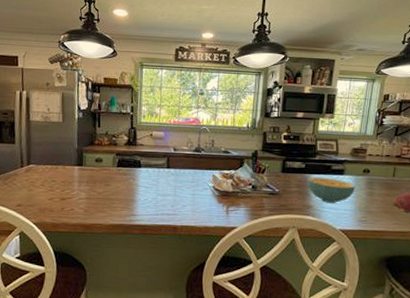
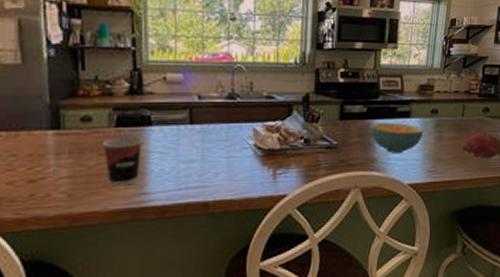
cup: none [107,173,134,208] -> present [102,136,143,187]

